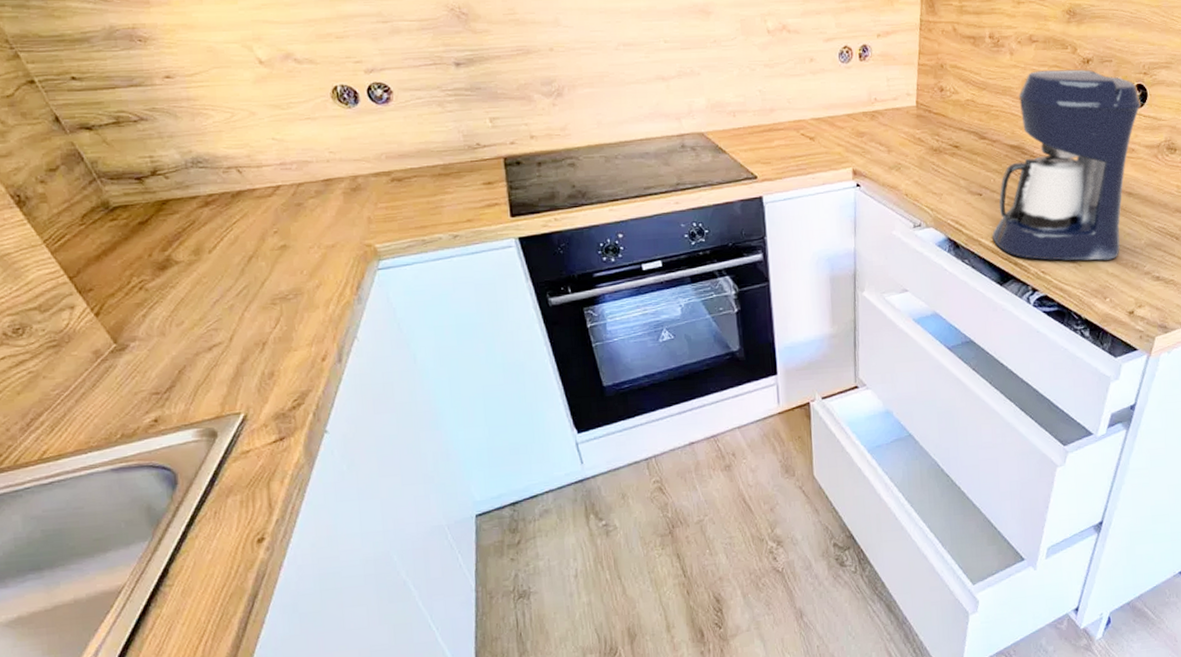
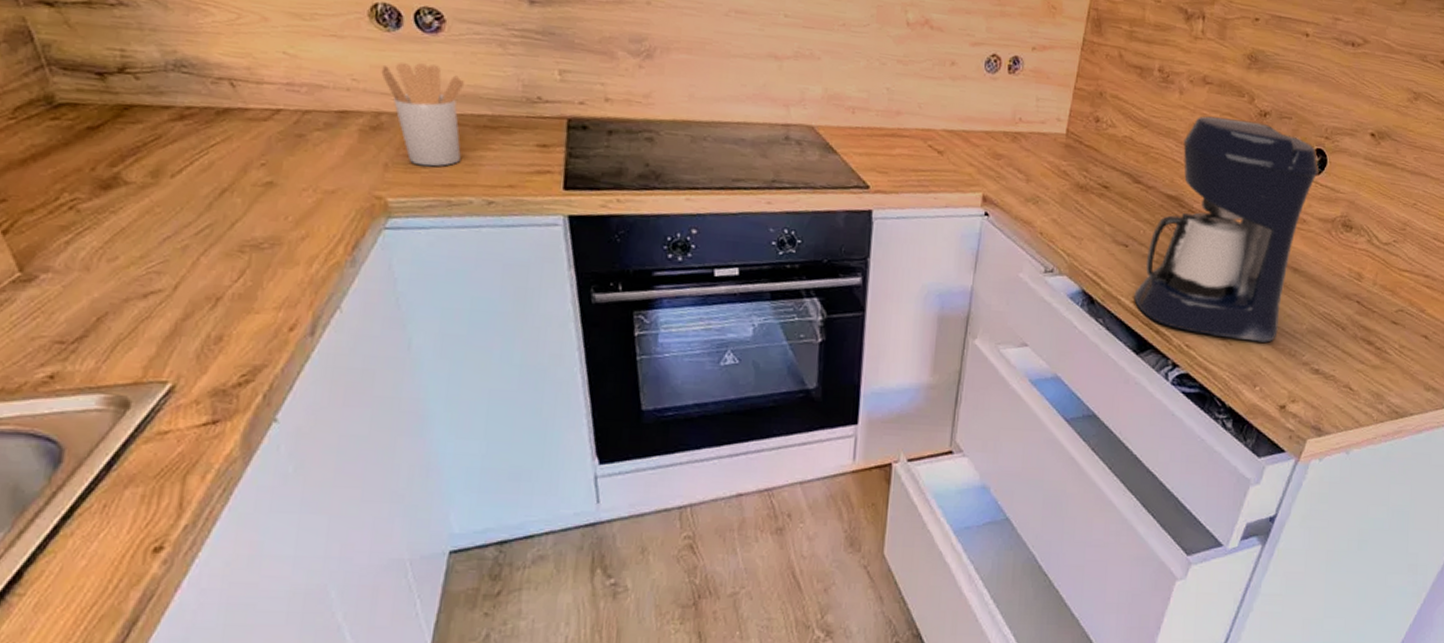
utensil holder: none [350,130,426,215] -> present [381,63,465,167]

